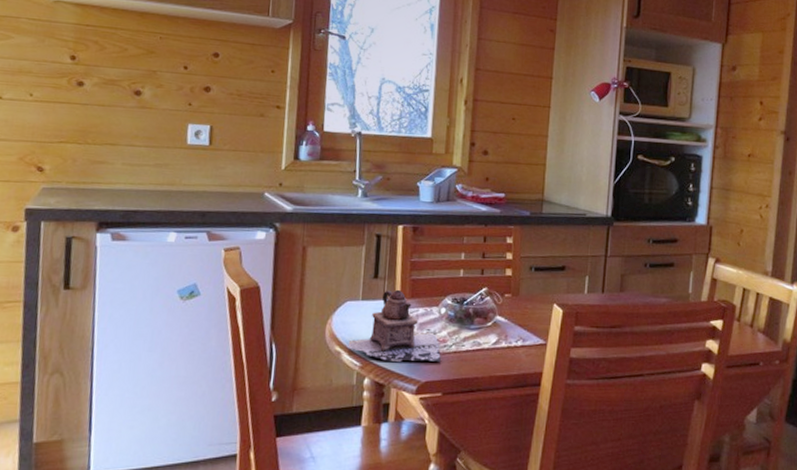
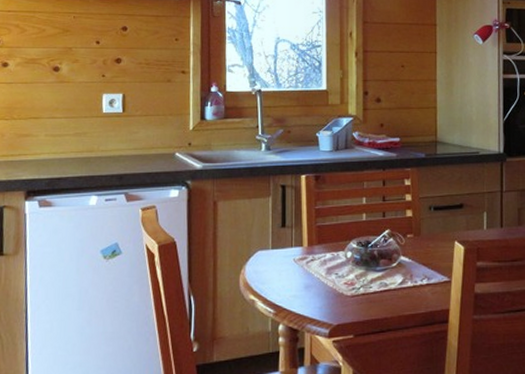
teapot: present [348,289,441,362] -> none [261,236,350,307]

